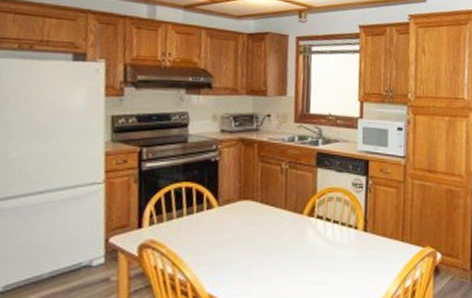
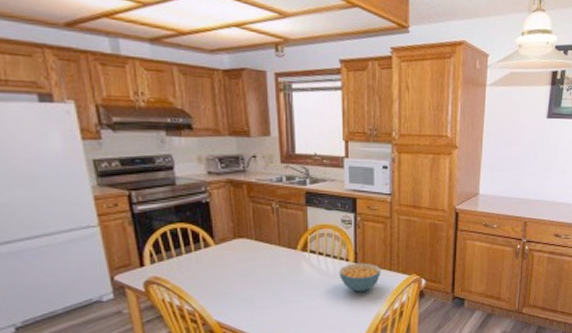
cereal bowl: none [346,231,393,266] -> present [339,262,381,293]

